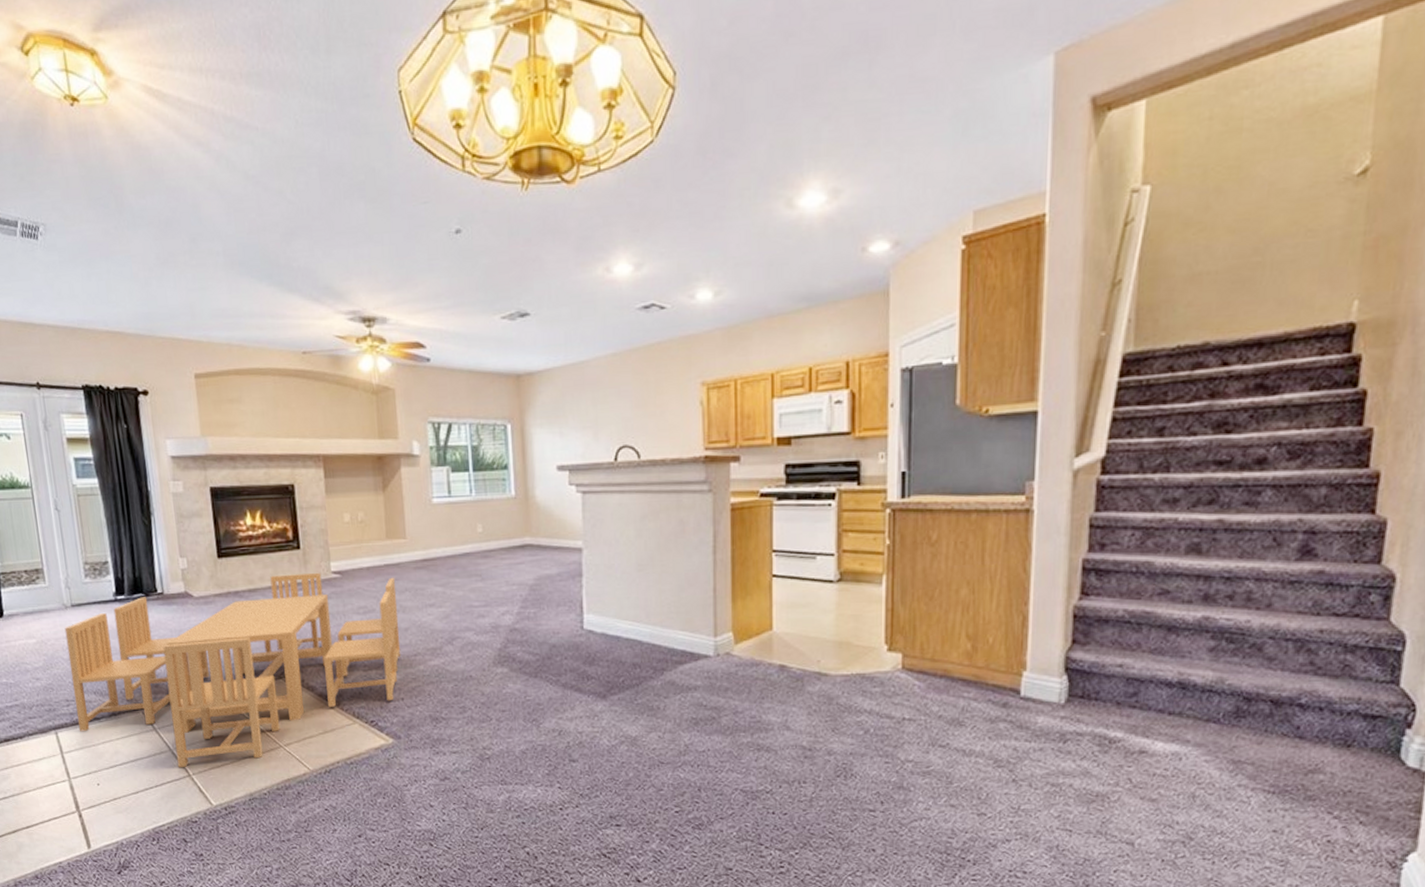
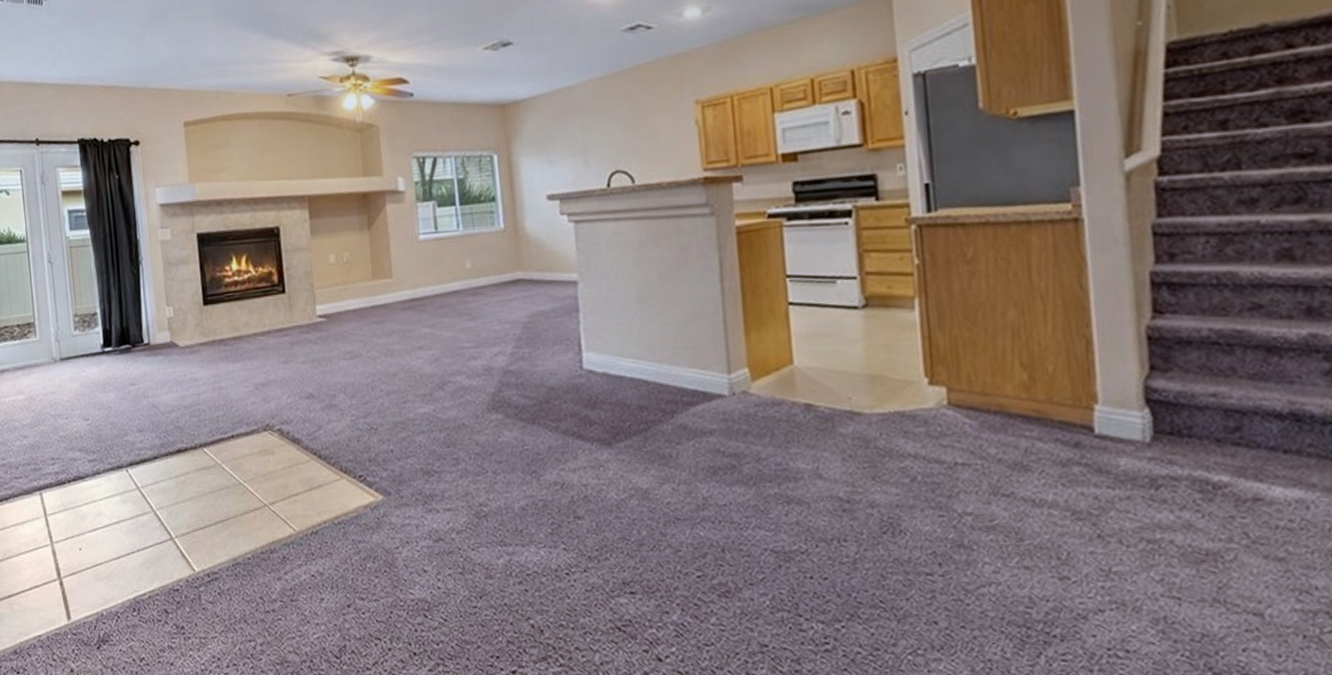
dining table: present [64,572,401,768] -> none [53,316,390,531]

